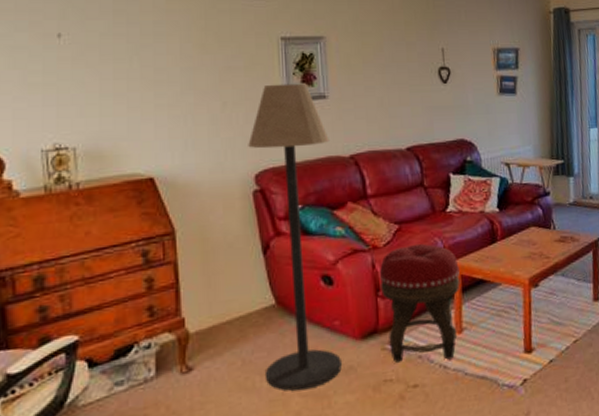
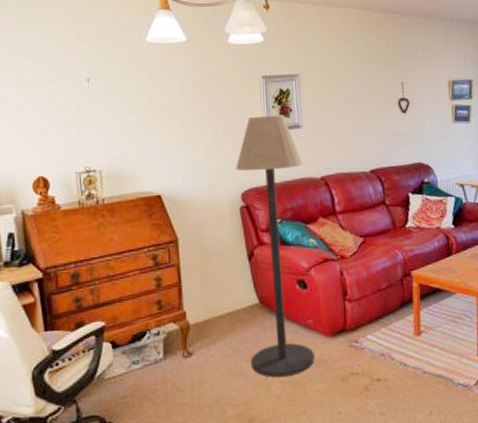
footstool: present [379,244,460,363] -> none [346,255,419,359]

